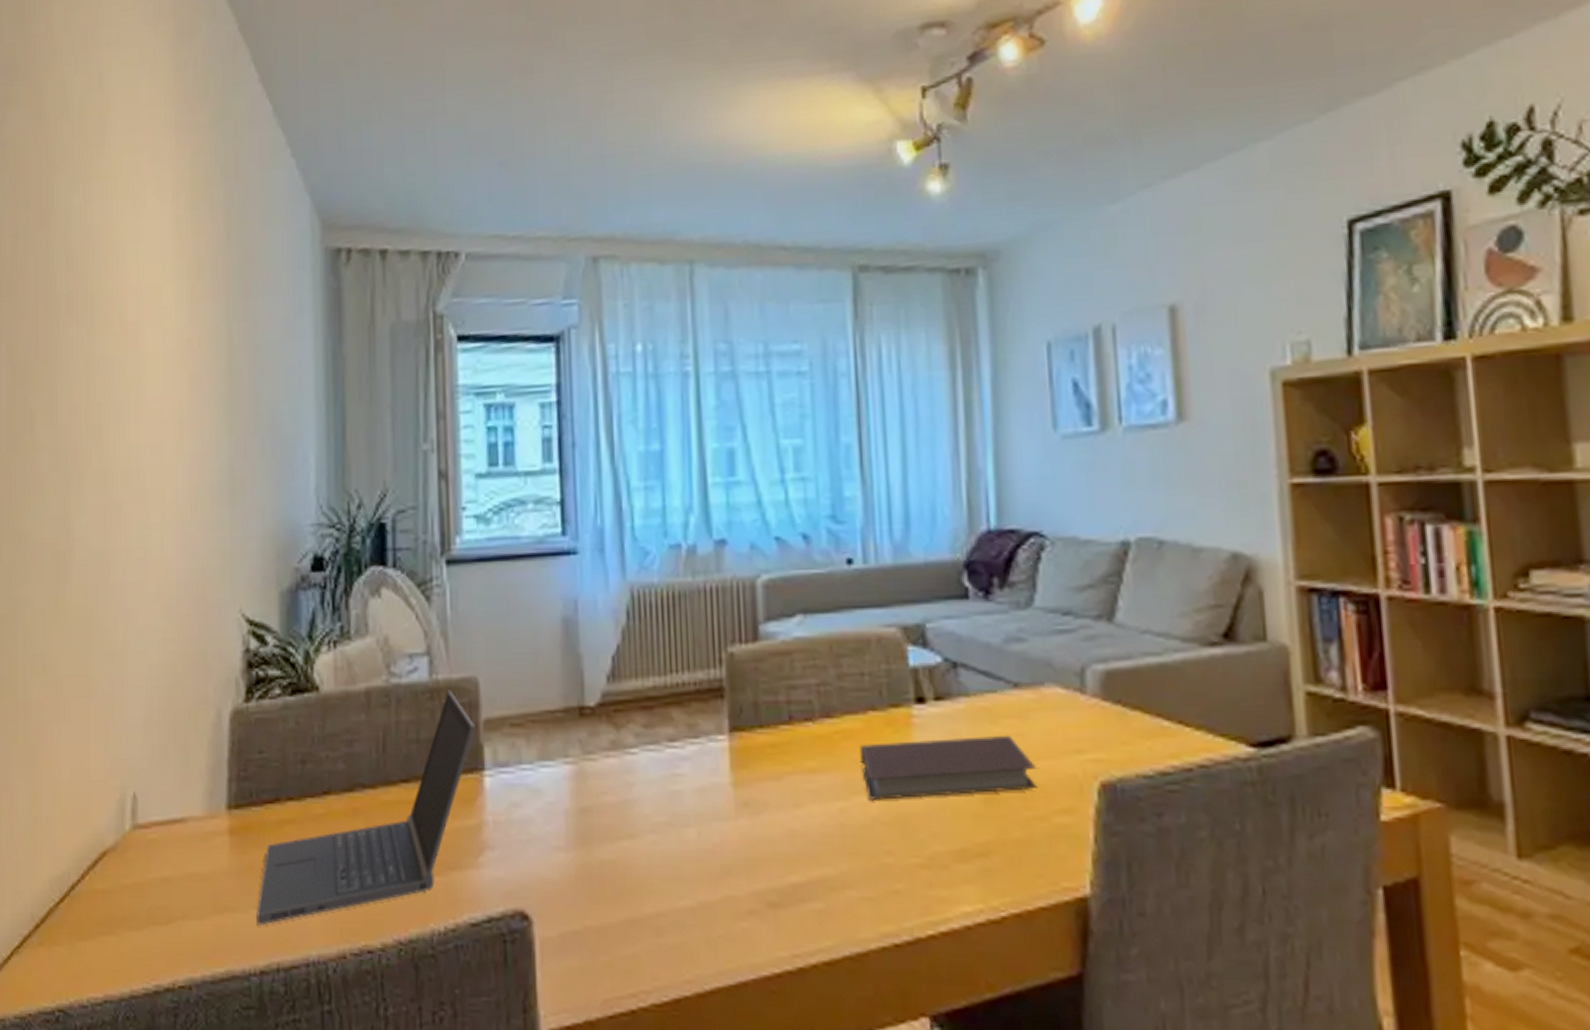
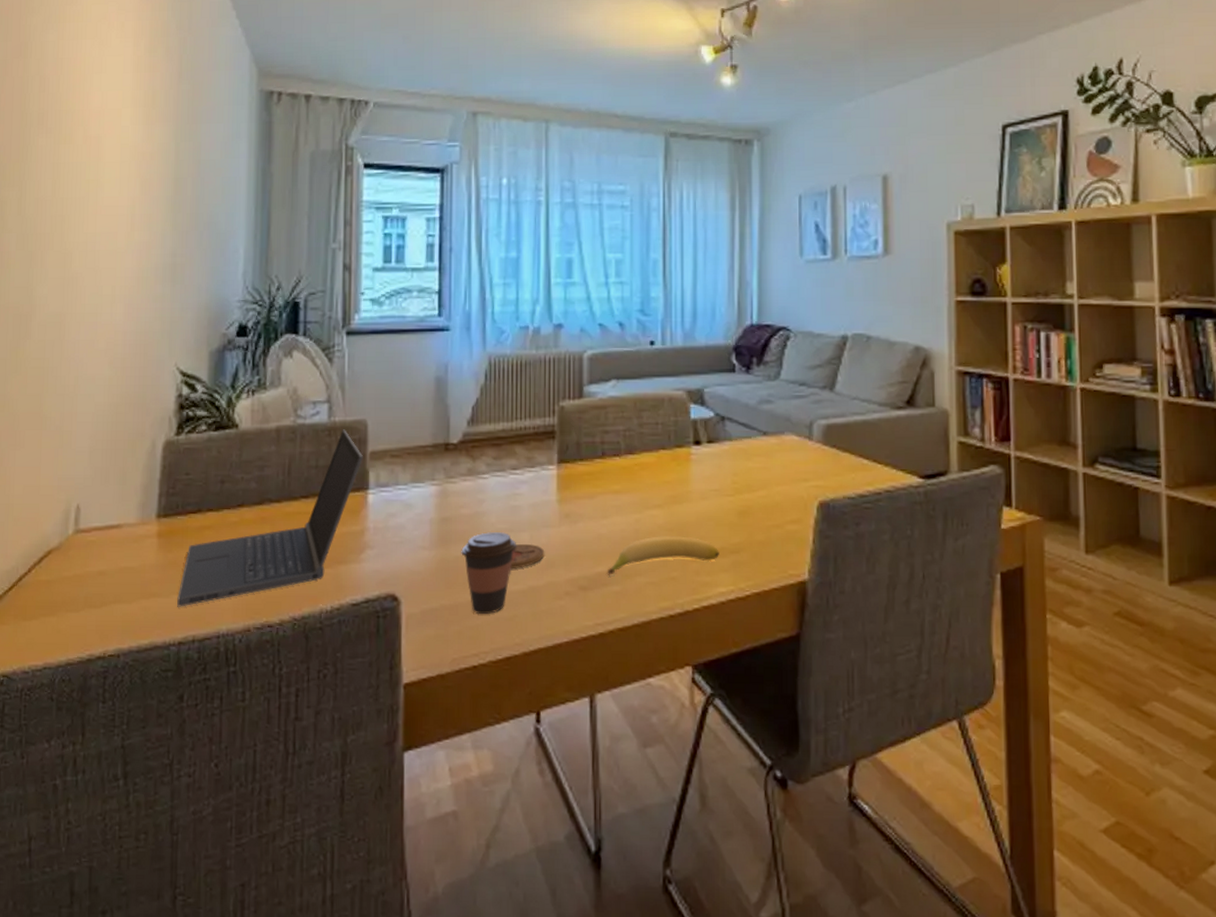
coffee cup: none [607,827,681,939] -> present [461,532,517,614]
coaster: none [673,844,719,879] -> present [510,544,545,570]
banana: none [805,831,960,887] -> present [608,535,719,575]
notebook: present [859,735,1038,800] -> none [652,468,776,513]

